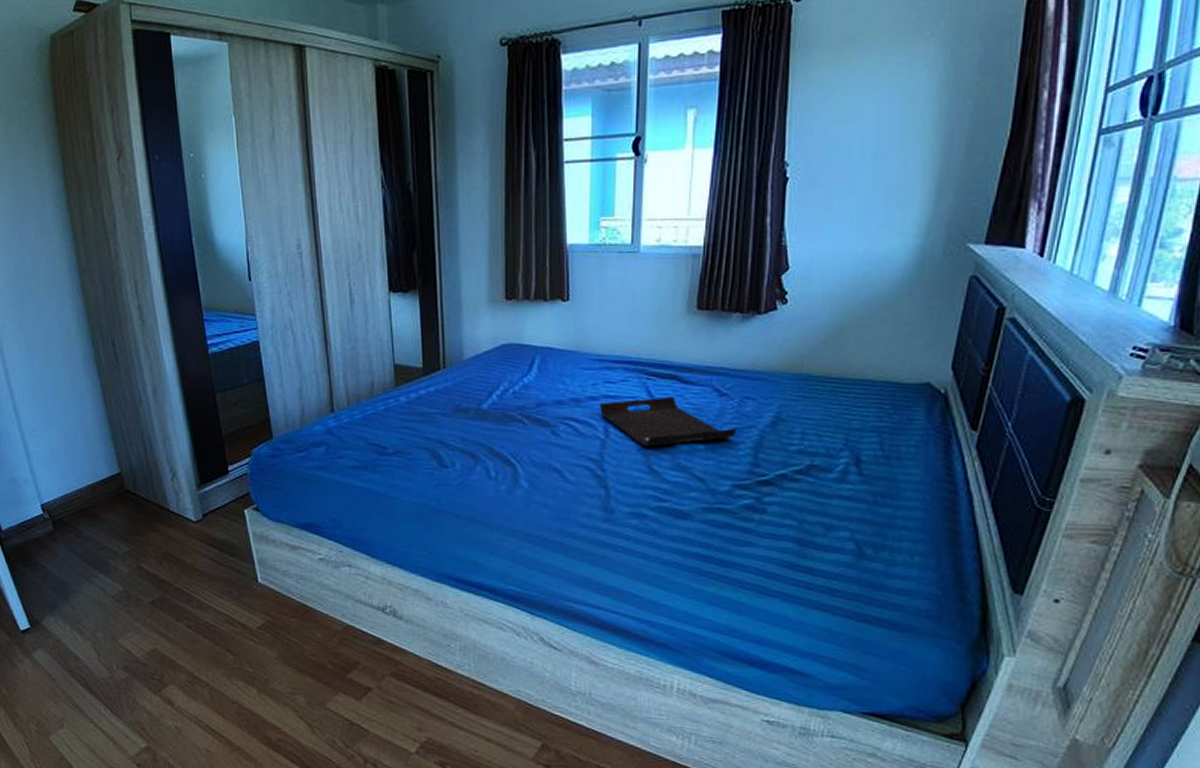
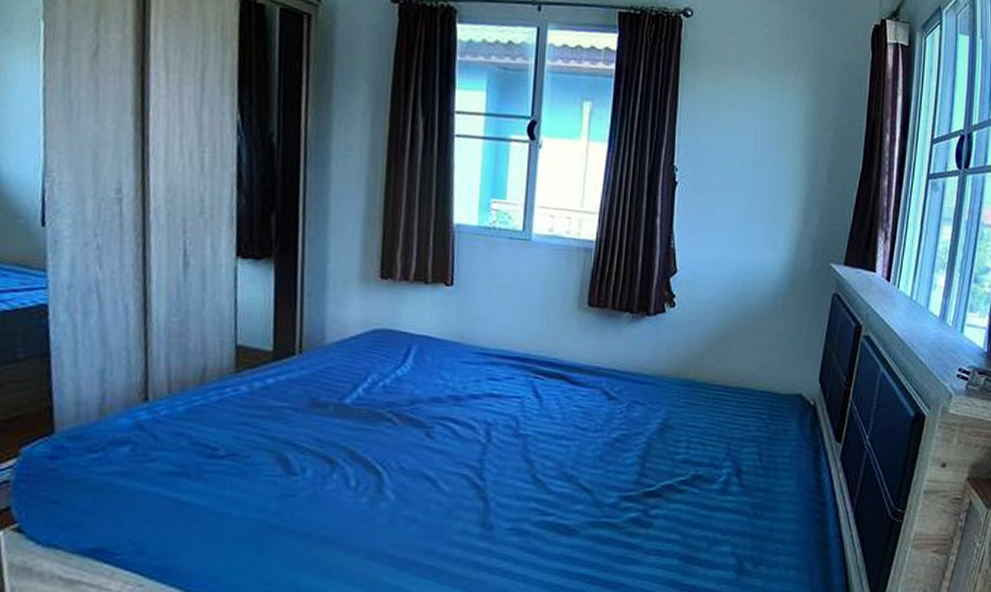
serving tray: present [600,396,737,448] -> none [482,397,625,454]

